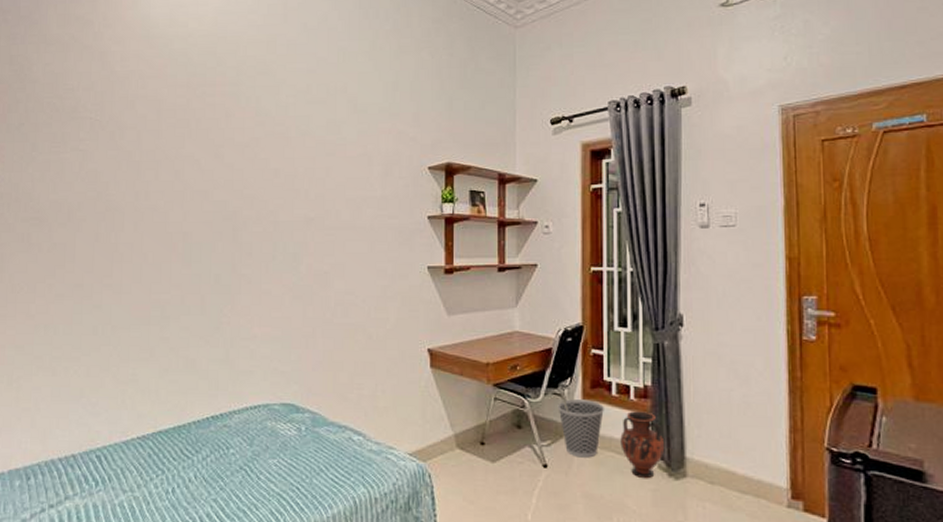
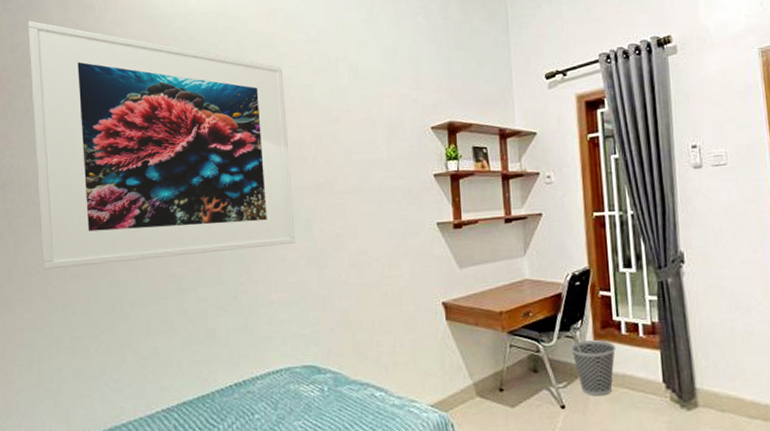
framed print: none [26,33,282,287] -> present [27,20,296,270]
vase: present [620,411,665,479] -> none [632,347,676,412]

